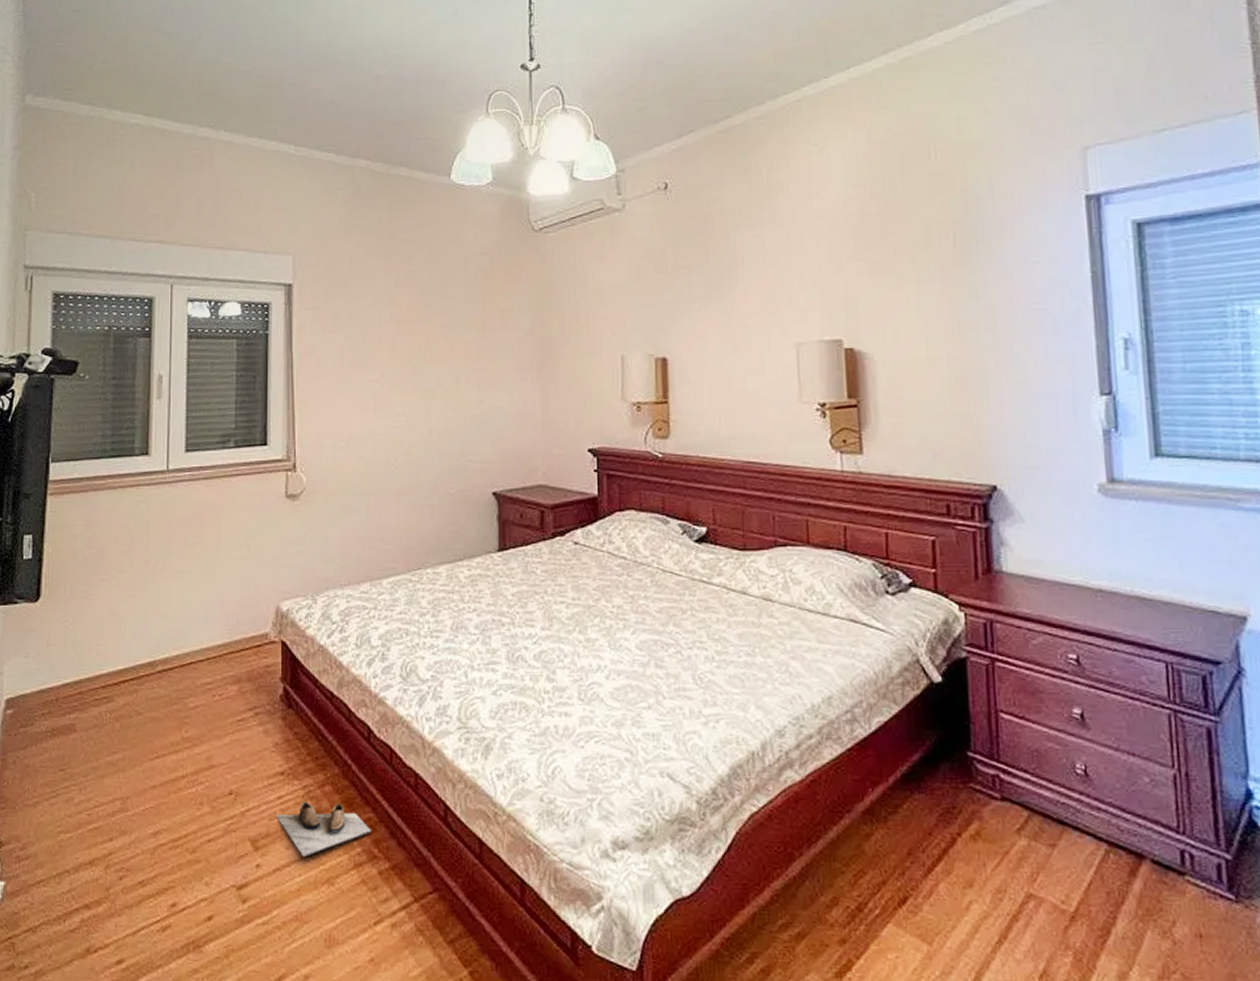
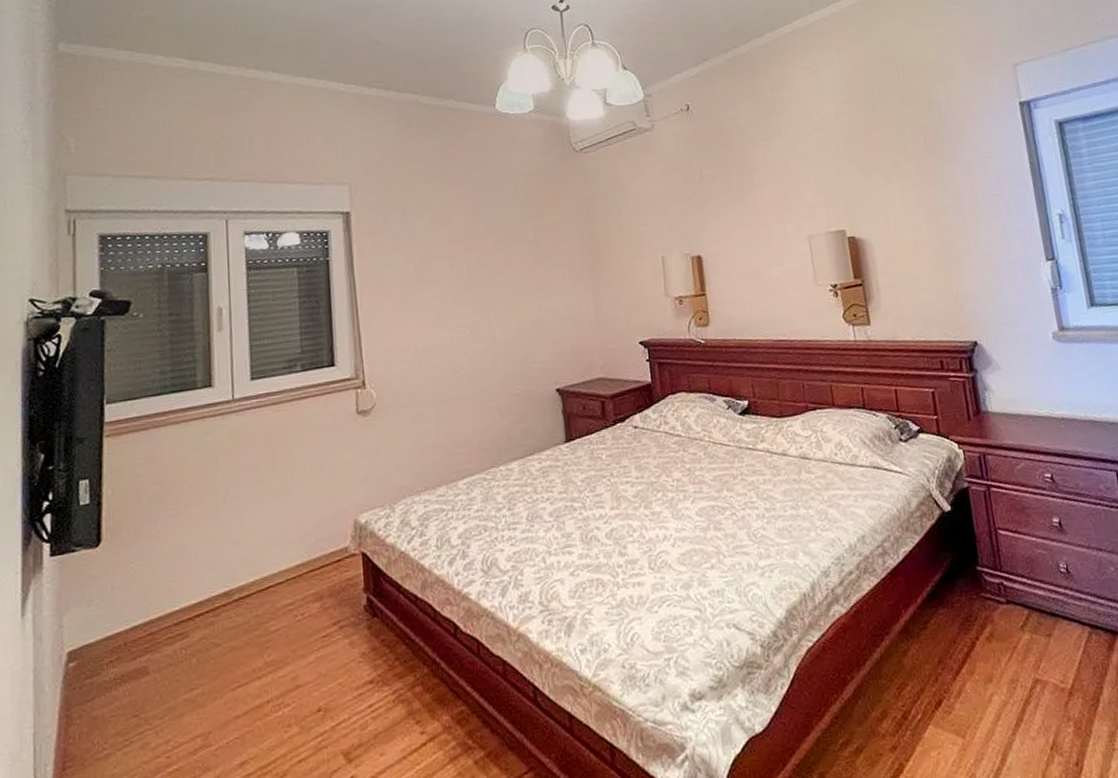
shoe: present [275,801,371,857] -> none [367,702,464,760]

